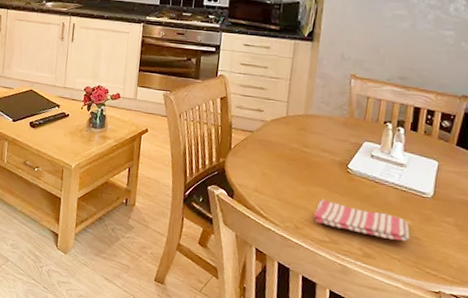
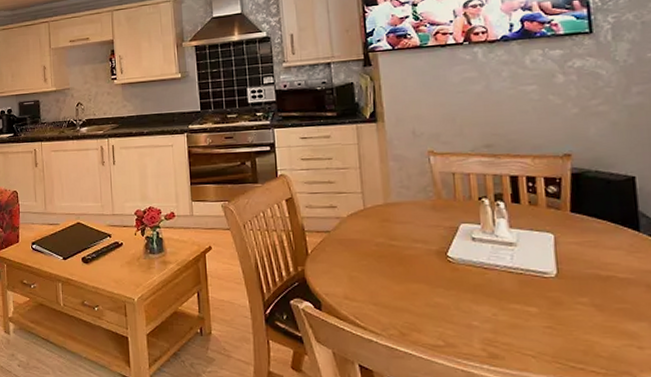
dish towel: present [314,199,410,242] -> none [419,297,541,333]

